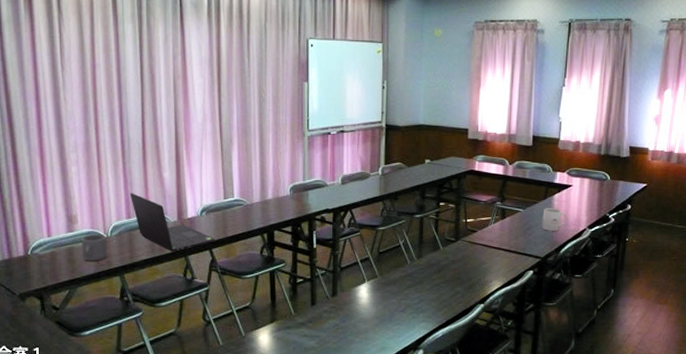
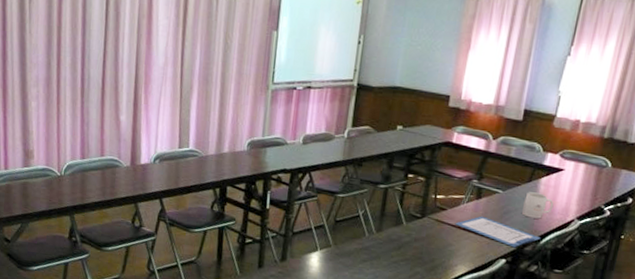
mug: present [82,233,107,261] -> none [35,170,60,198]
laptop: present [129,193,215,252] -> none [85,133,166,198]
clipboard: none [485,234,561,259] -> present [455,216,541,248]

